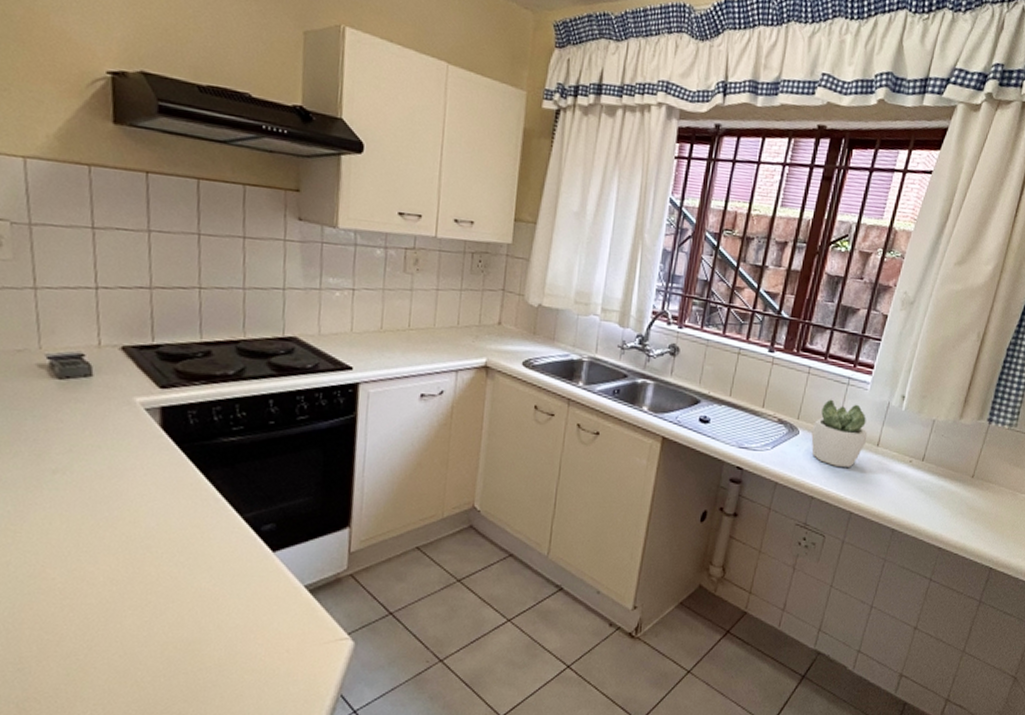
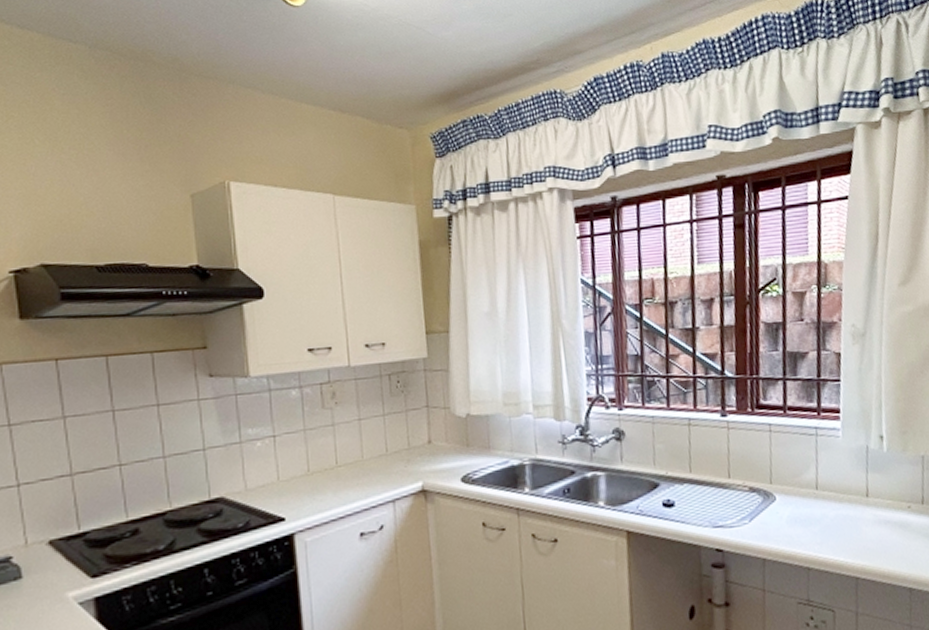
succulent plant: present [811,399,868,467] -> none [789,454,853,529]

